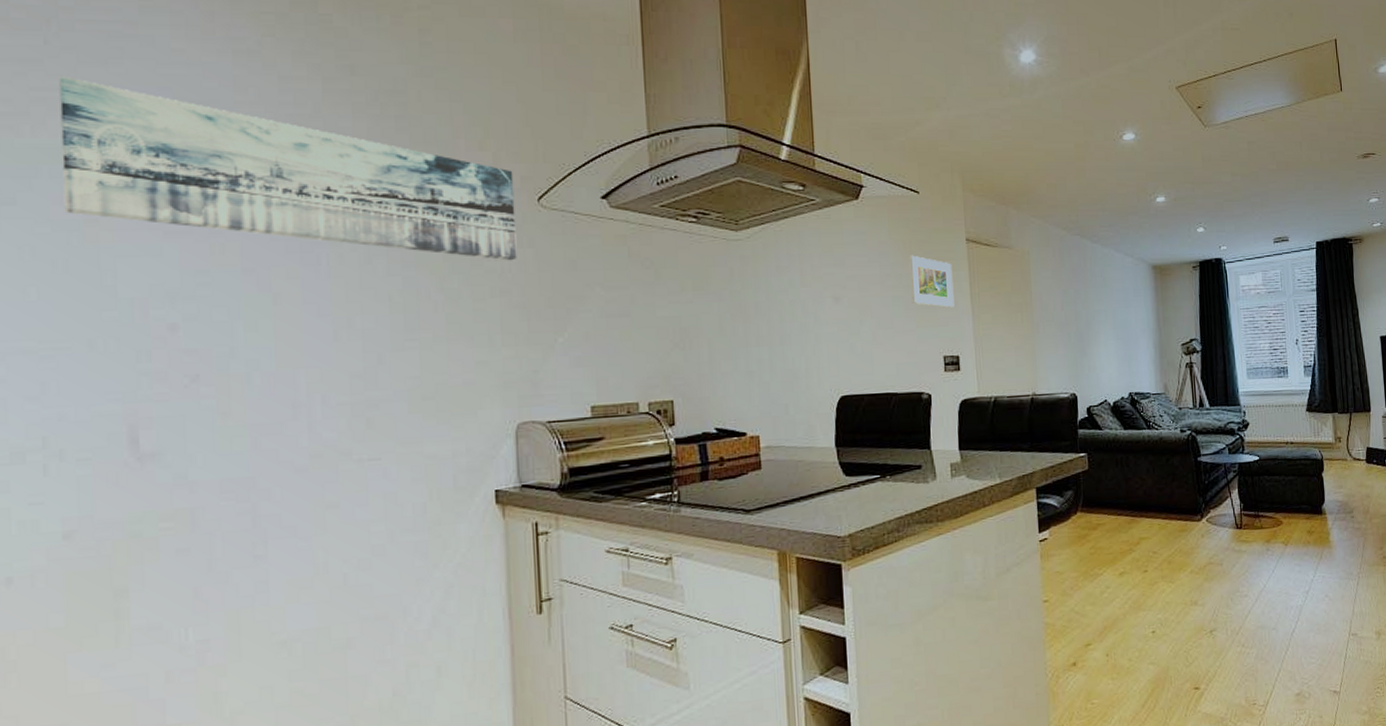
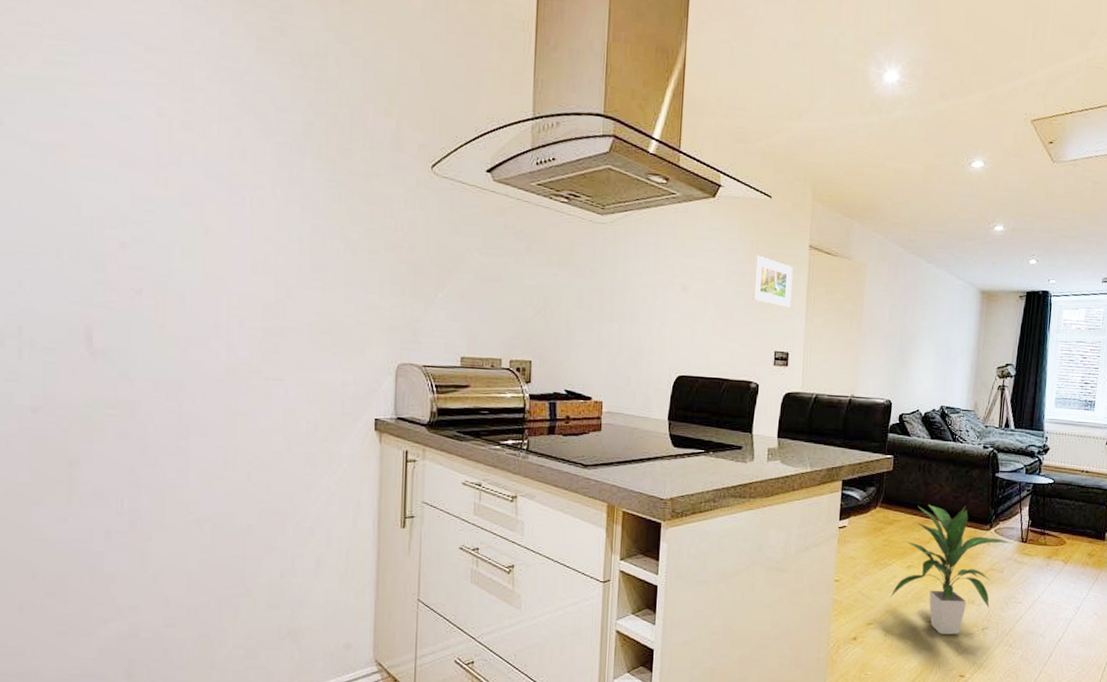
wall art: present [59,75,517,261] -> none [41,13,412,220]
indoor plant: none [1106,498,1227,645] -> present [890,504,1013,635]

